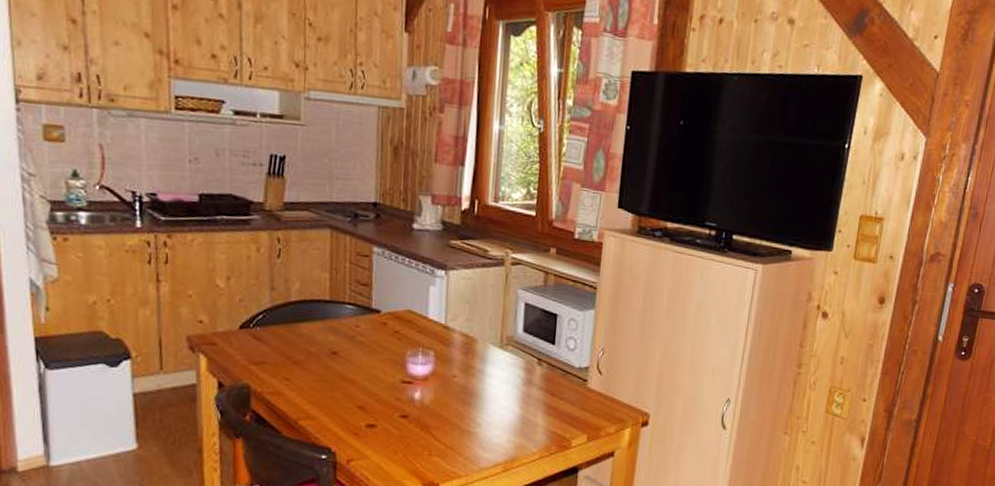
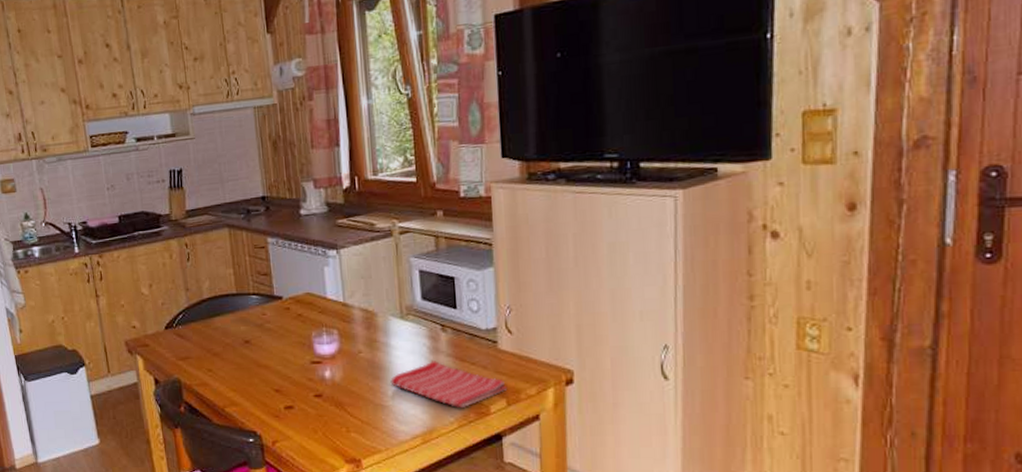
dish towel: none [480,392,590,441] -> present [390,361,508,409]

